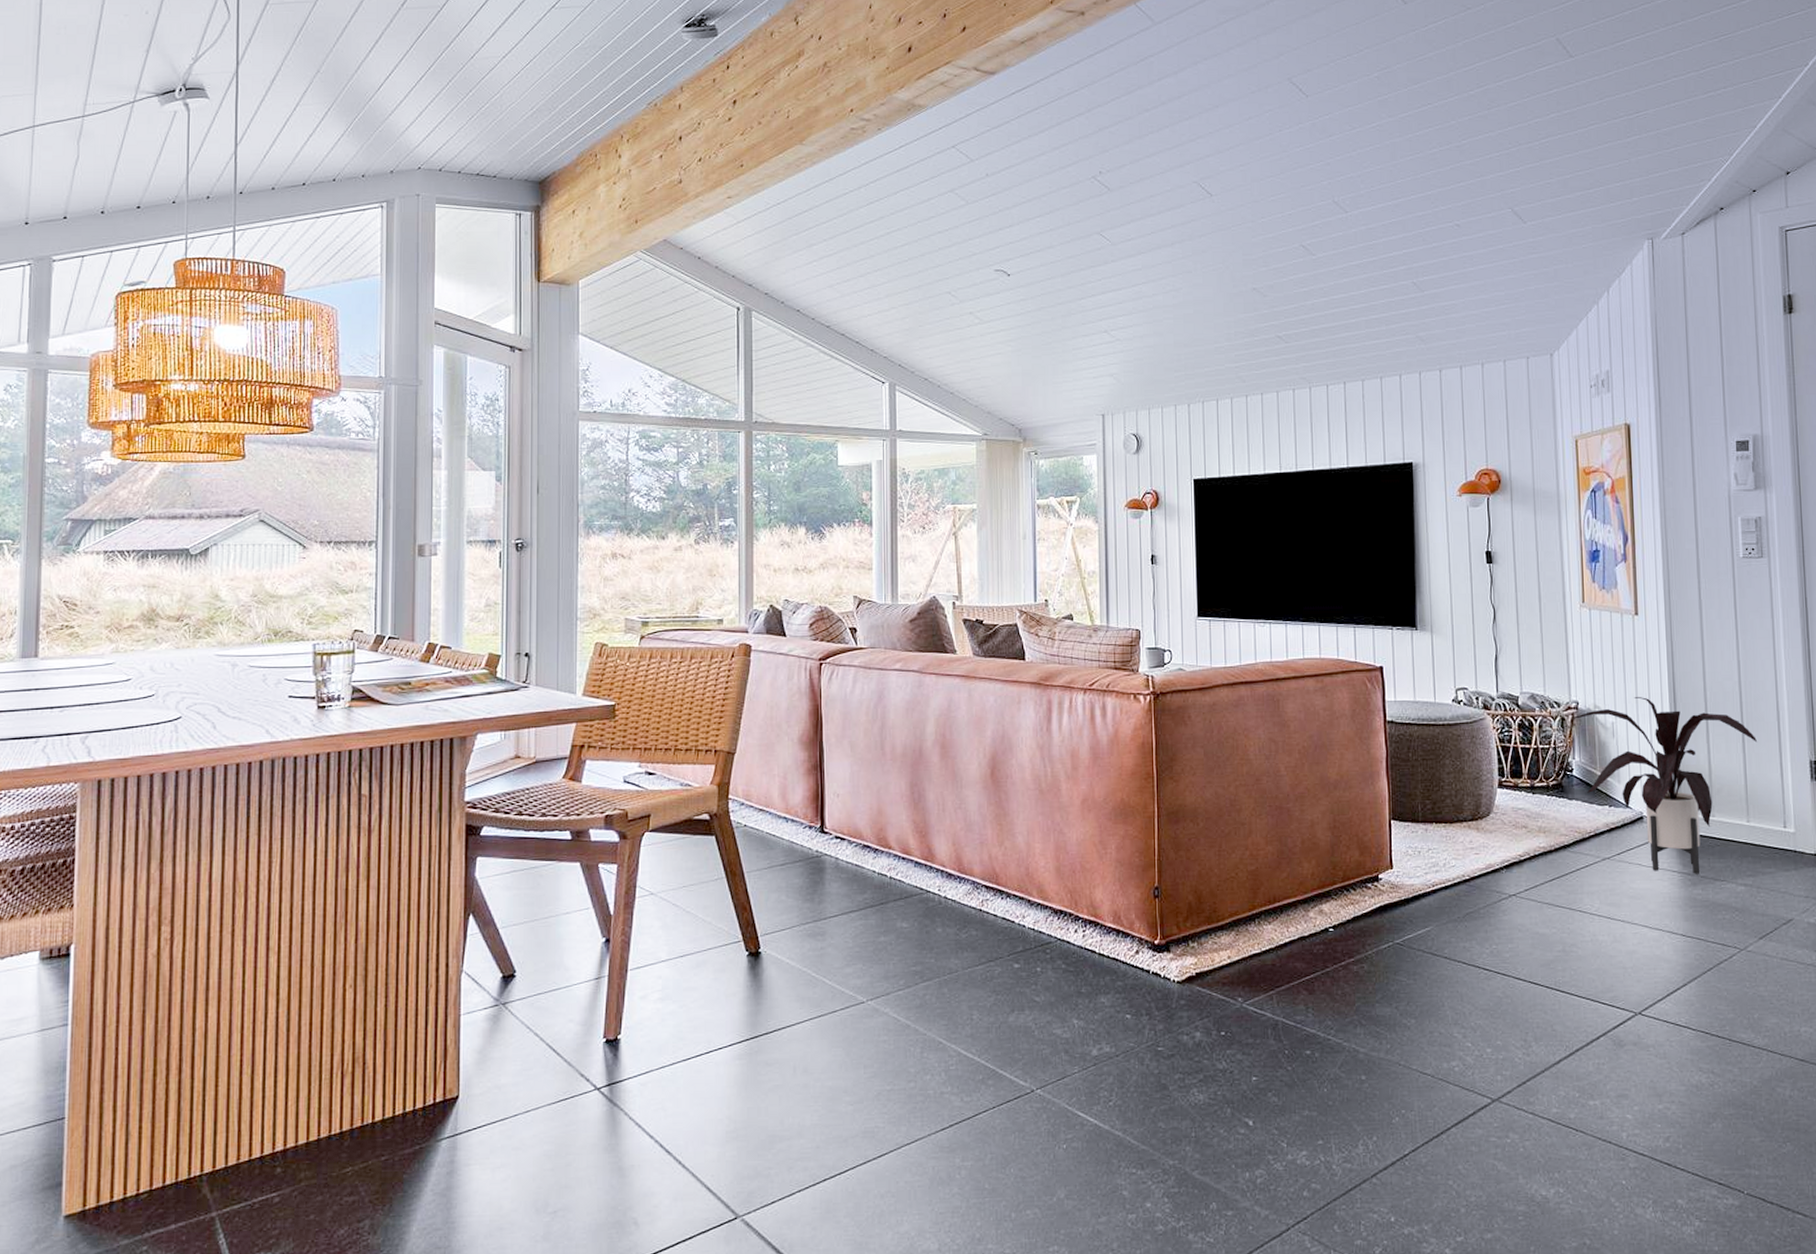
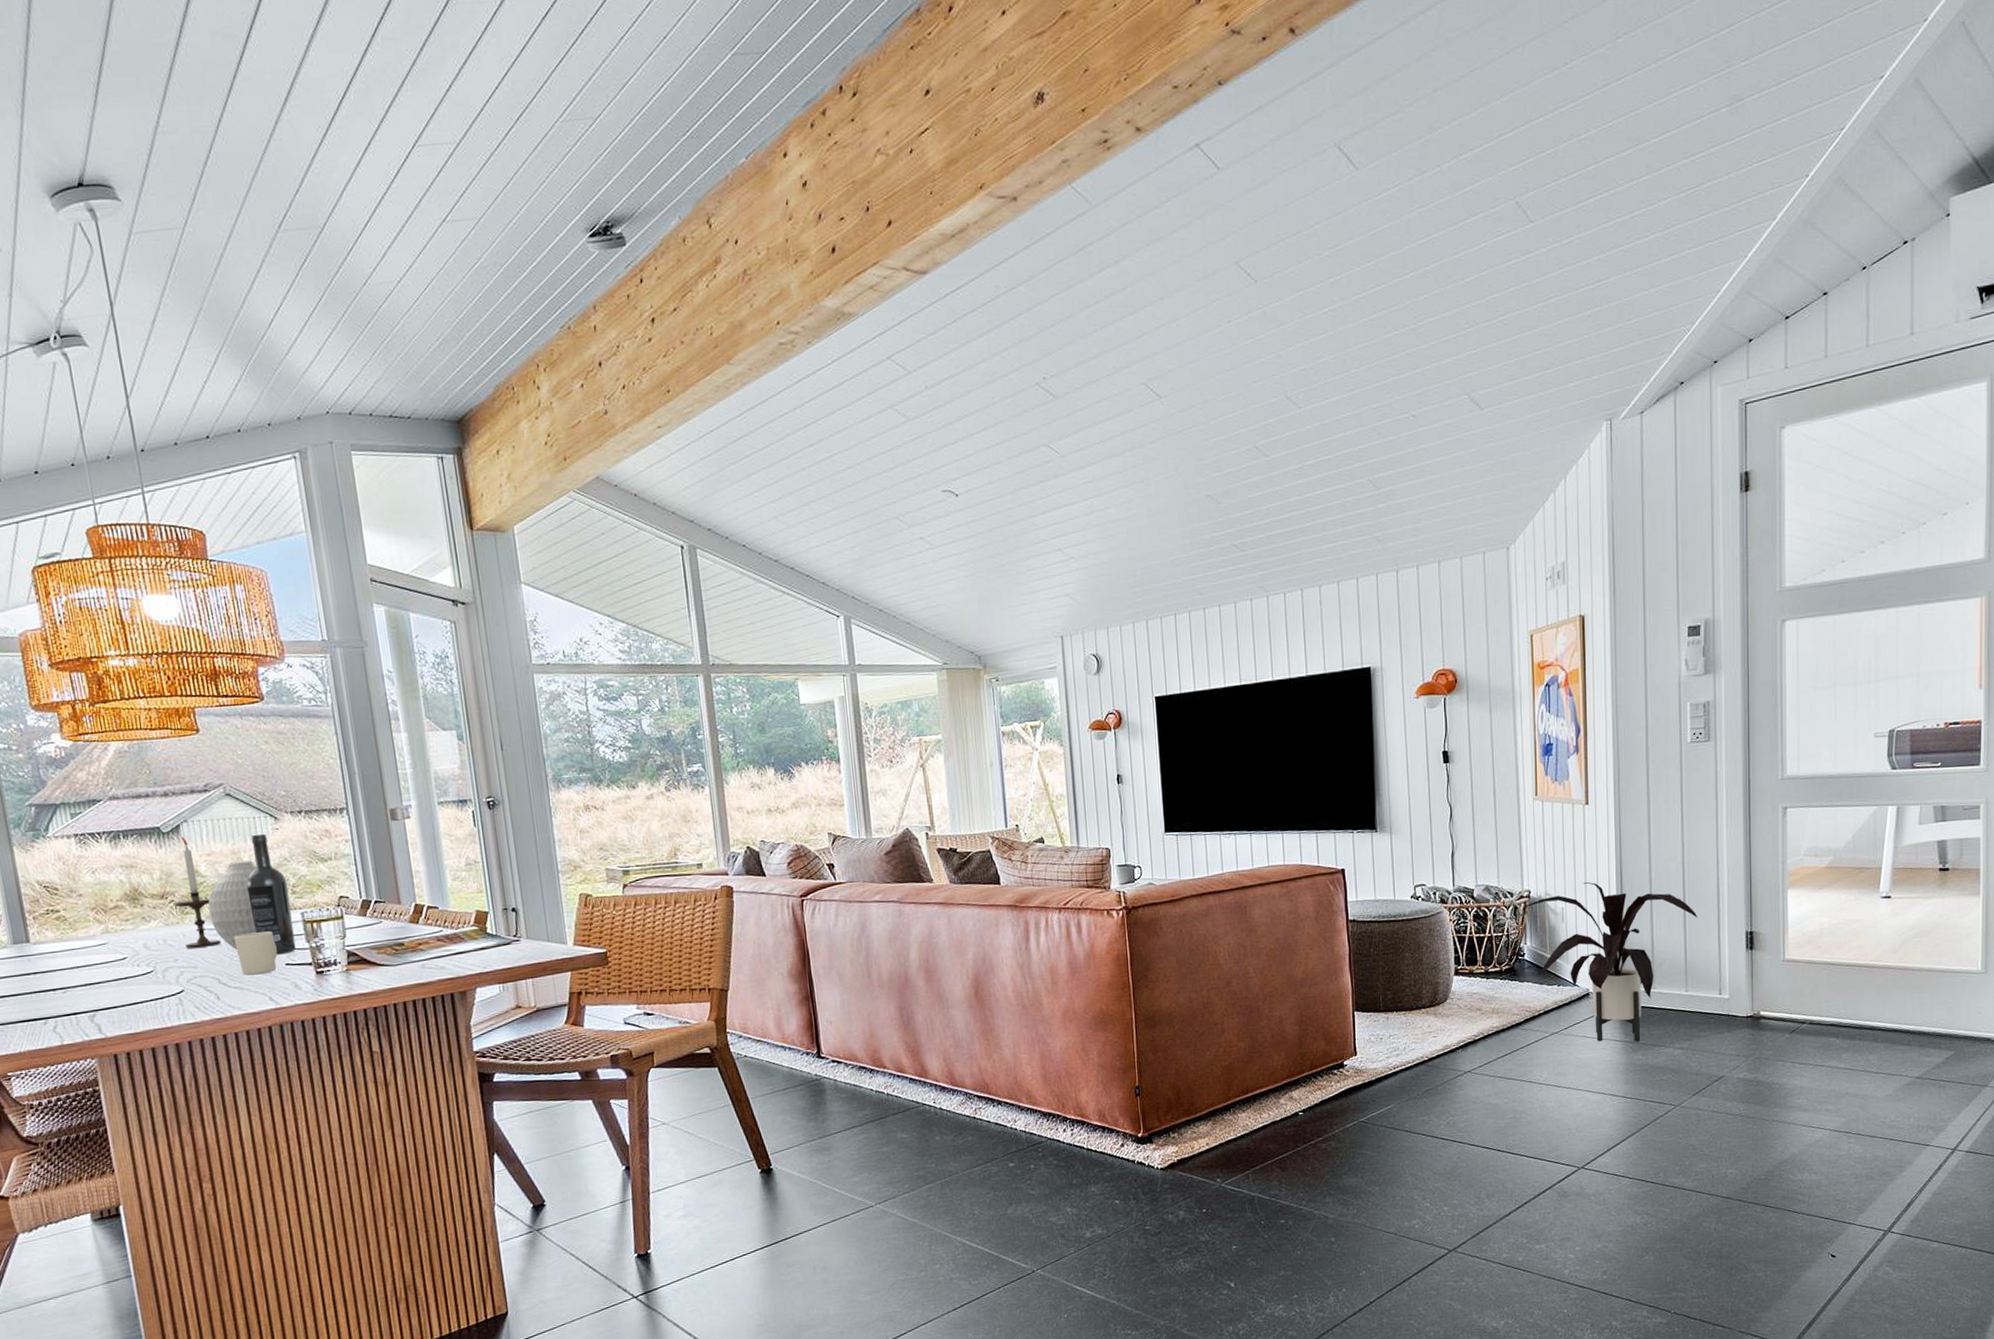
candlestick: none [189,559,228,674] -> present [174,836,221,948]
vase: none [221,588,277,679] -> present [208,860,257,951]
mug: none [241,661,282,706] -> present [234,931,278,976]
wine bottle: none [263,561,305,686] -> present [246,833,297,955]

